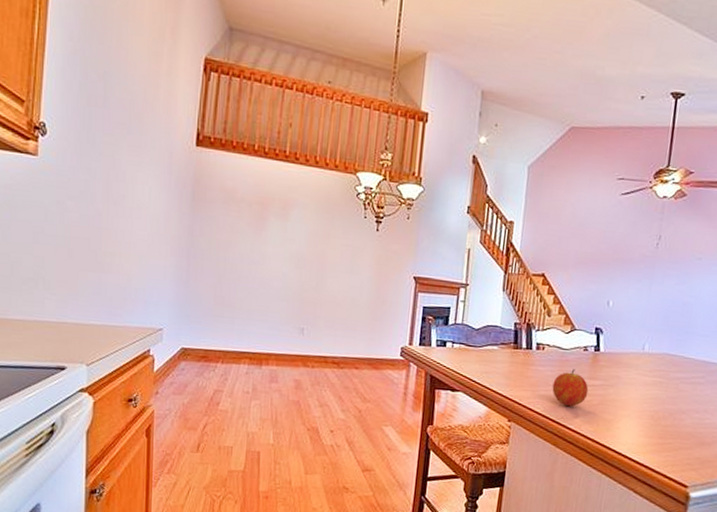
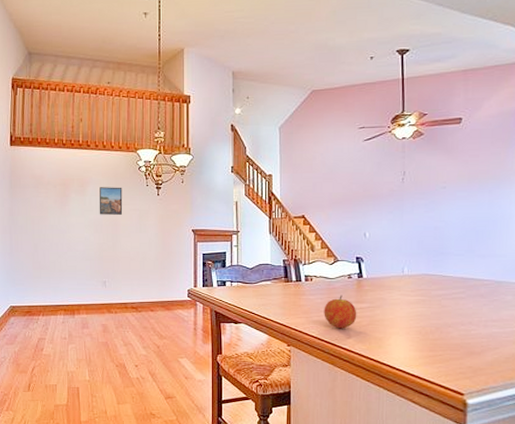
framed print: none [303,212,335,251] -> present [99,187,123,216]

